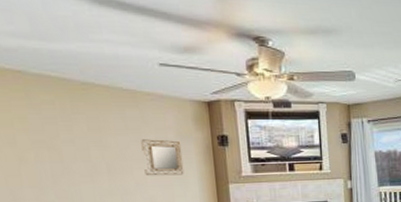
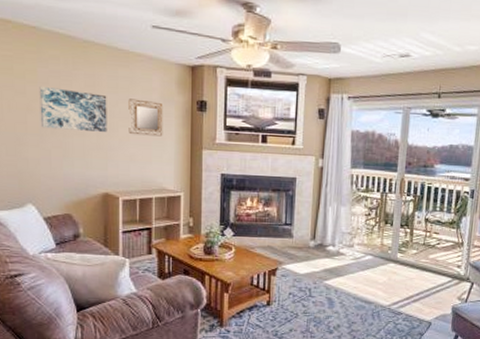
wall art: none [32,133,121,179] -> present [39,86,107,132]

